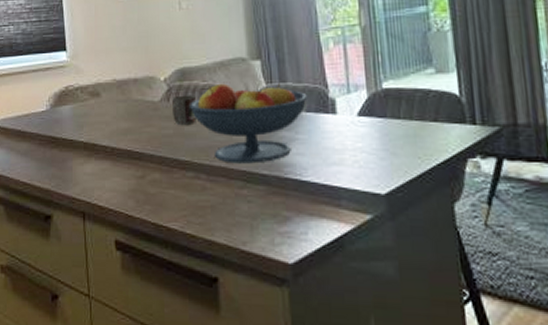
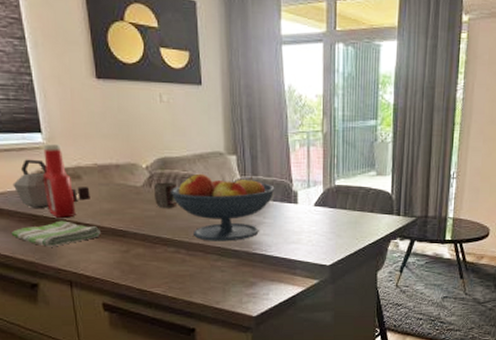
dish towel: none [31,142,116,173] -> present [11,220,101,247]
kettle: none [37,78,108,129] -> present [13,159,91,208]
ketchup bottle: none [65,62,93,139] -> present [43,144,76,218]

